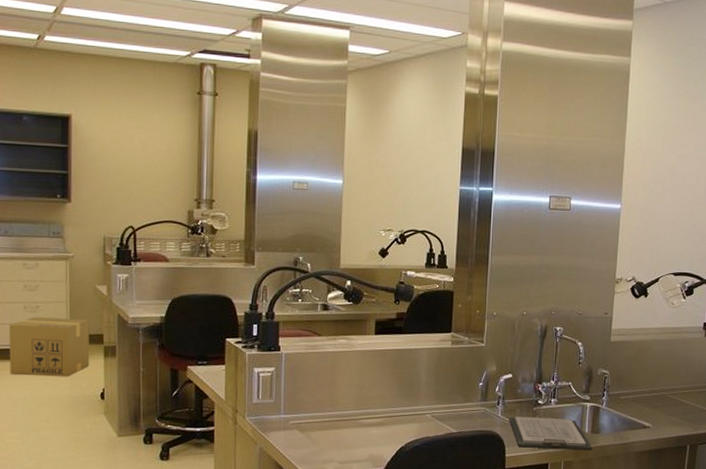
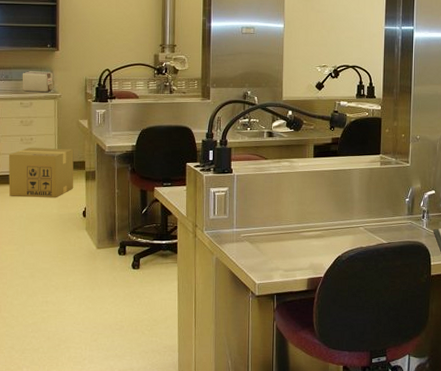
box: none [25,226,65,252] -> present [22,71,54,93]

